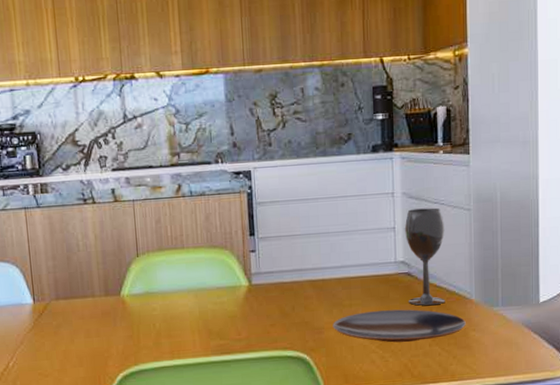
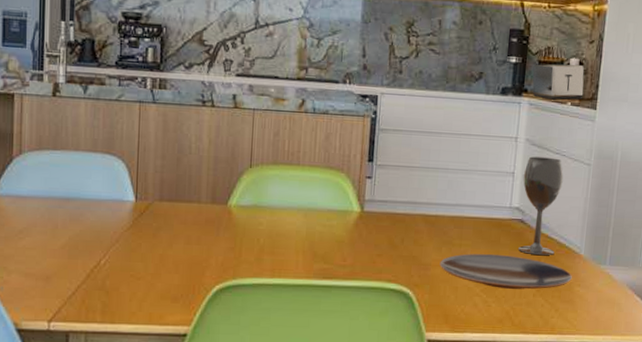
toaster: none [401,112,455,151] -> present [532,64,584,100]

